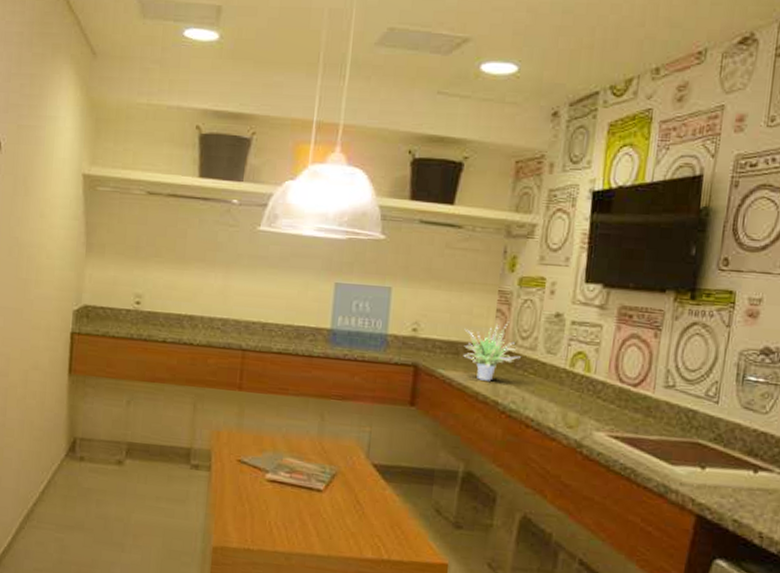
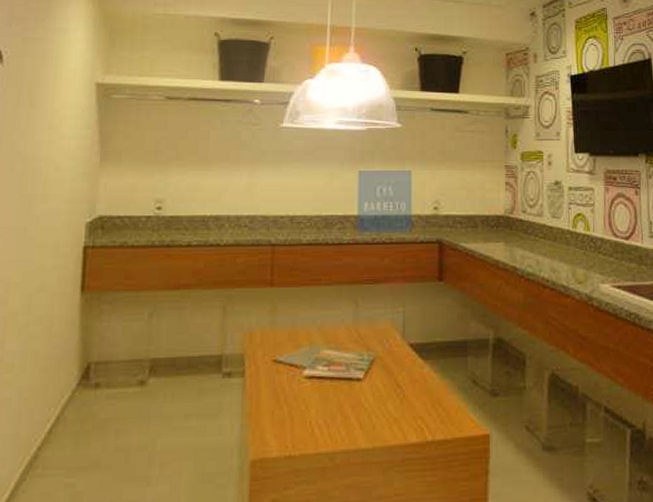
potted plant: present [463,321,521,381] -> none [480,193,531,249]

